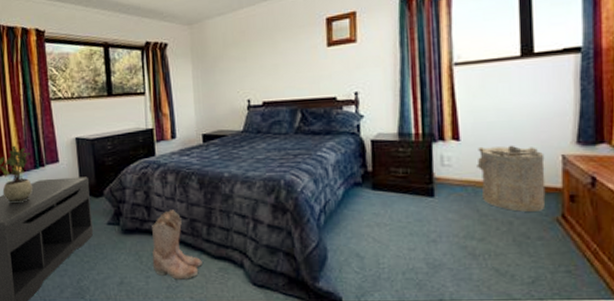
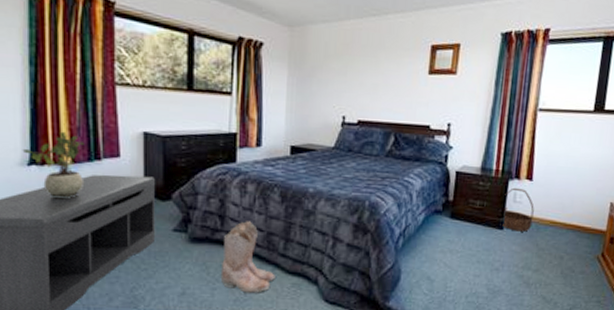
basket: none [429,150,468,198] -> present [500,187,534,232]
laundry hamper: present [477,145,546,212] -> none [542,188,598,249]

